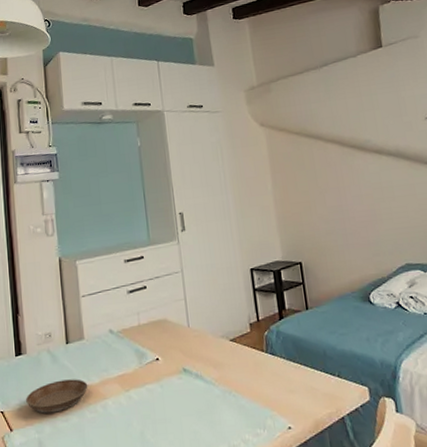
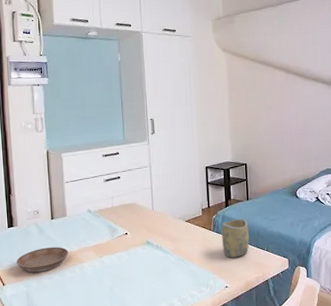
cup: none [276,334,315,388] -> present [221,218,249,258]

